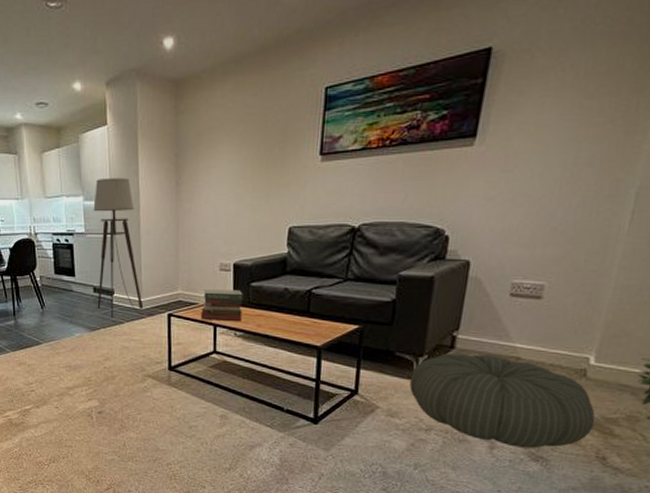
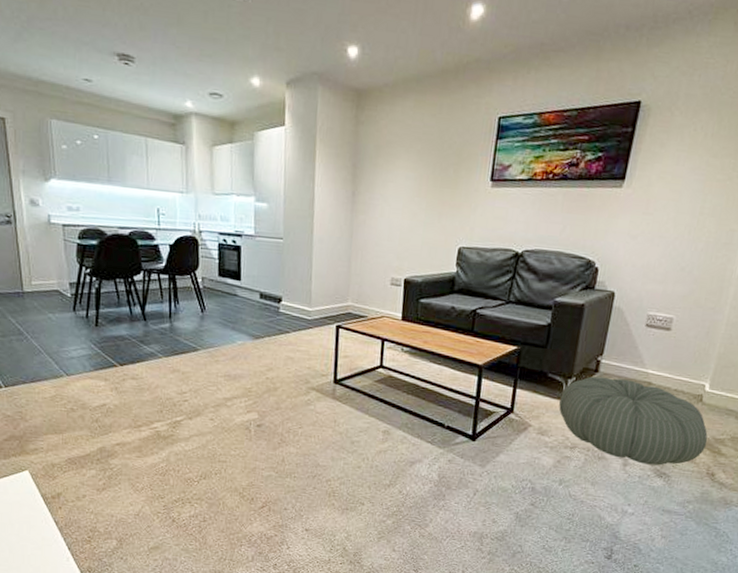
floor lamp: present [93,178,155,318] -> none [263,180,323,327]
books: present [200,289,243,321] -> none [369,302,412,337]

